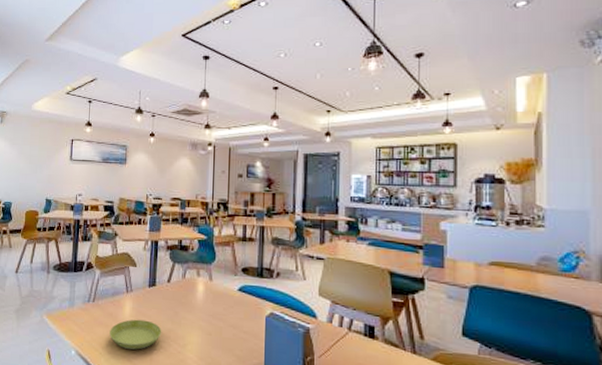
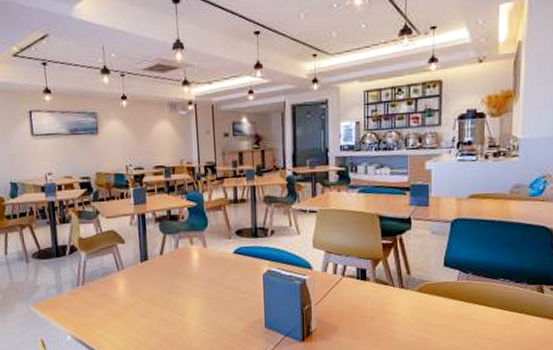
saucer: present [109,319,162,350] -> none [105,295,160,326]

